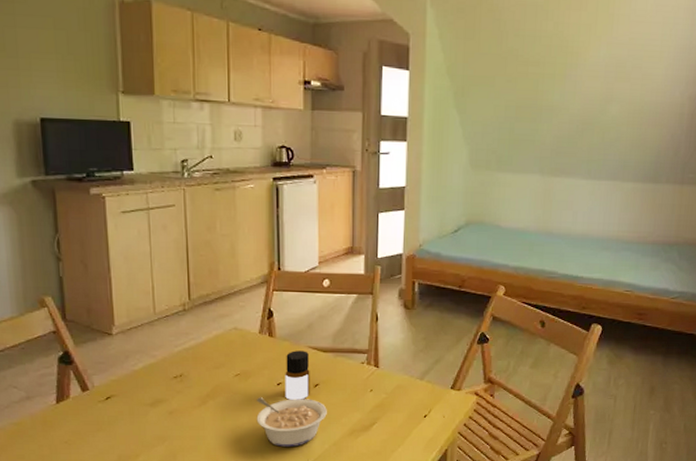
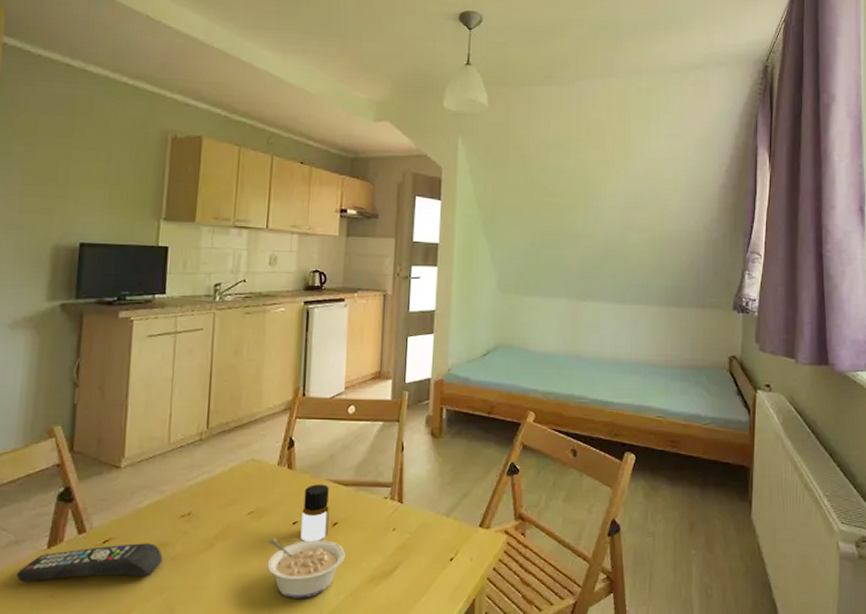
remote control: none [32,400,161,431] -> present [16,543,163,583]

